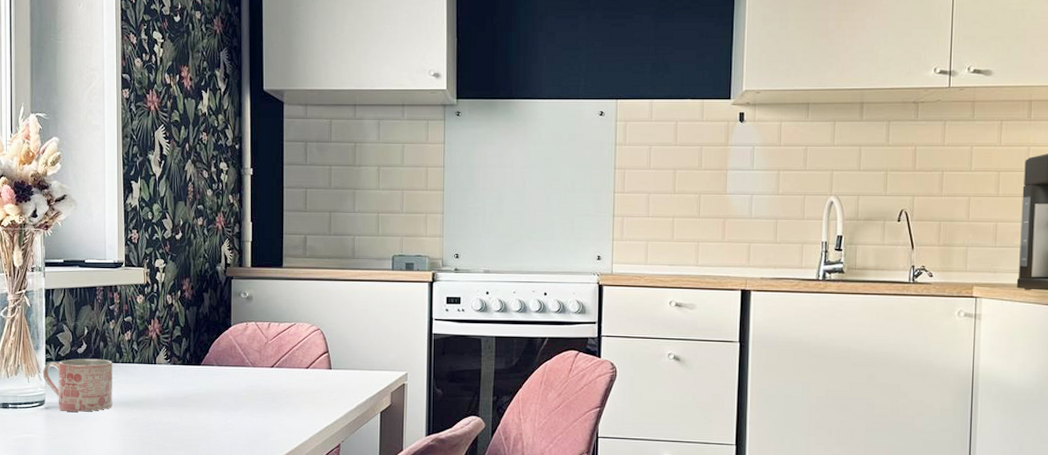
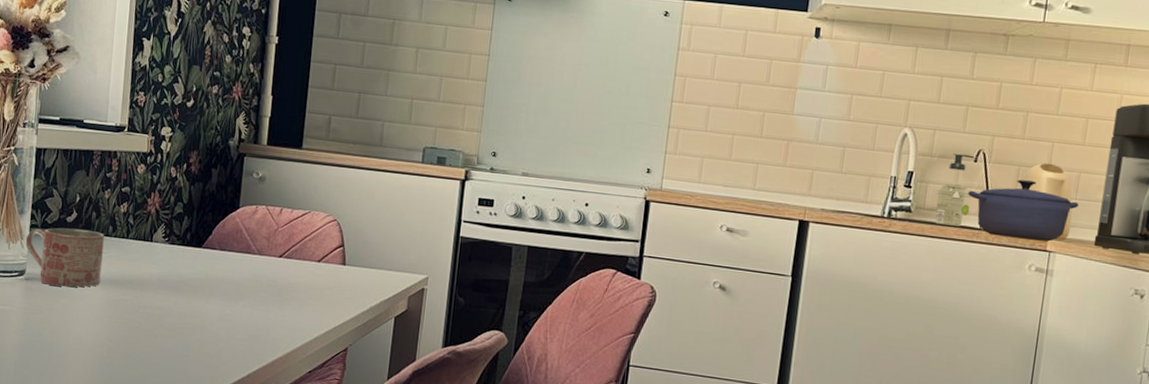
soap dispenser: none [865,215,897,282] -> present [934,153,974,226]
cooking pot: none [895,233,998,288] -> present [968,179,1079,242]
kettle: none [941,216,994,286] -> present [1018,162,1073,241]

